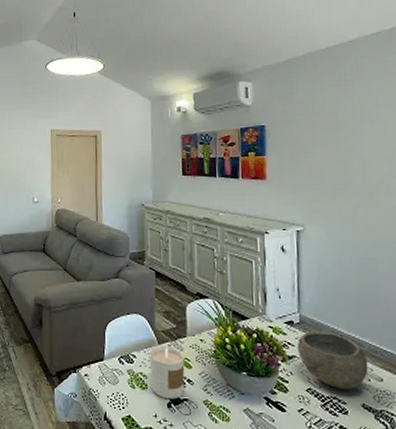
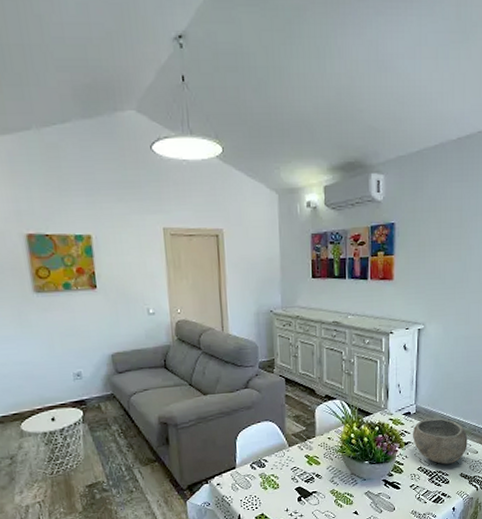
candle: present [149,345,185,400] -> none [280,446,314,494]

